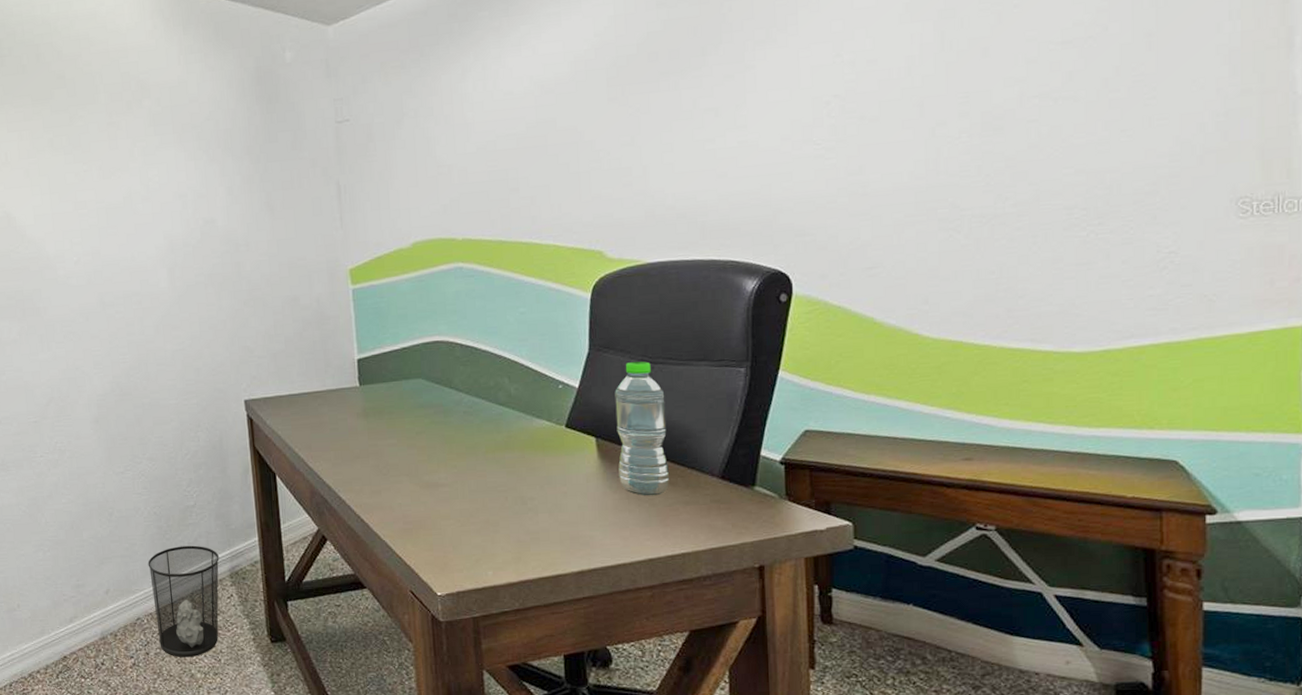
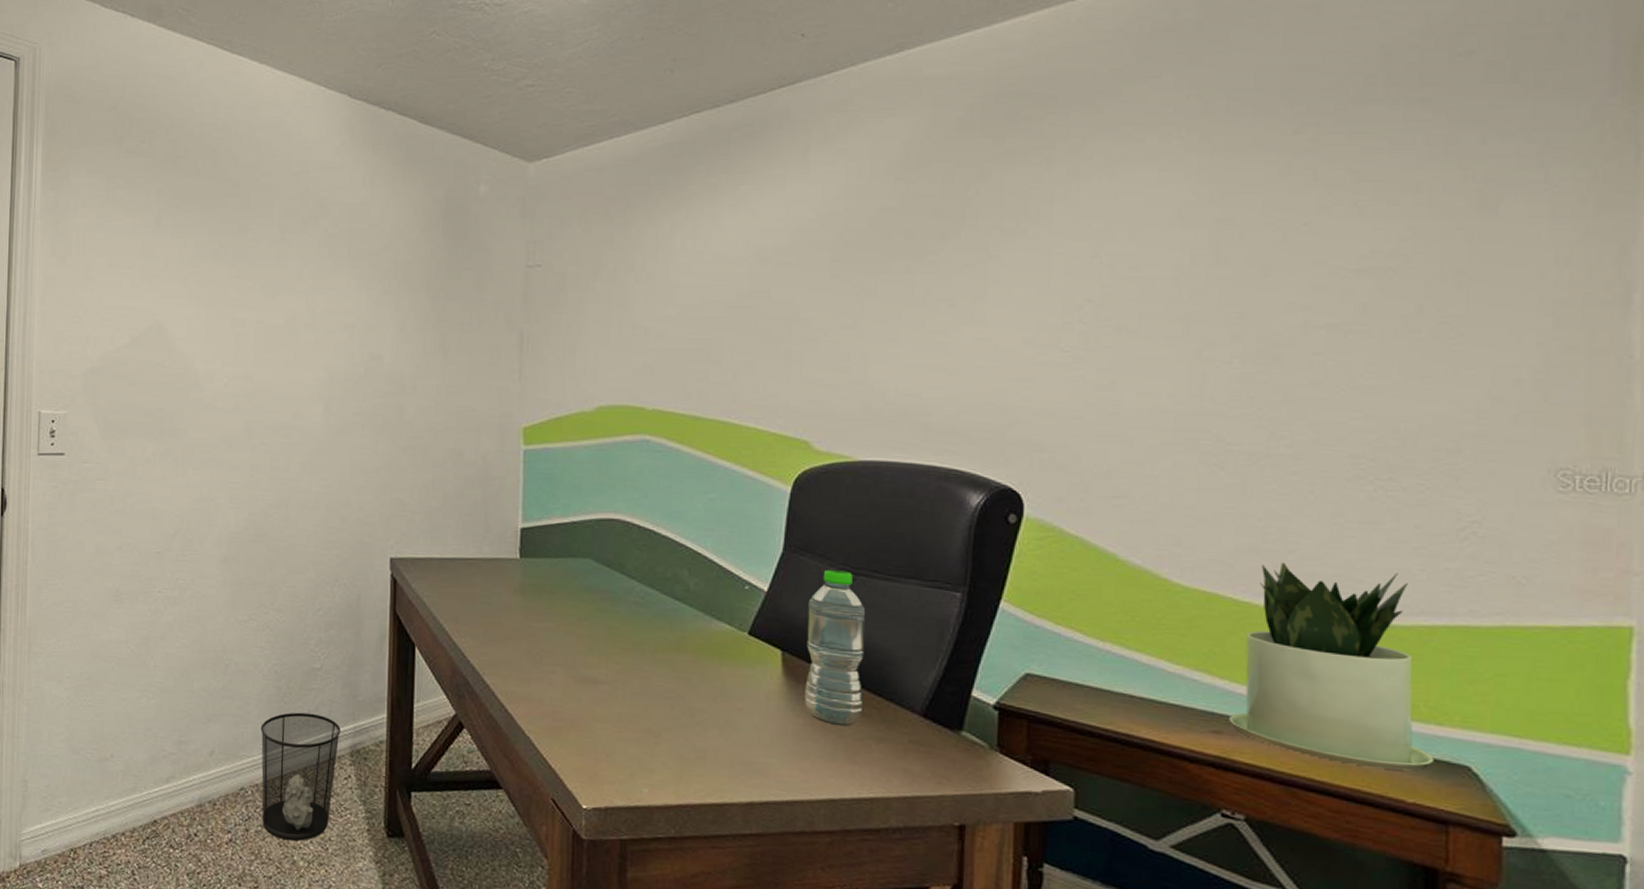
planter: none [977,304,1148,472] -> present [1229,562,1434,771]

